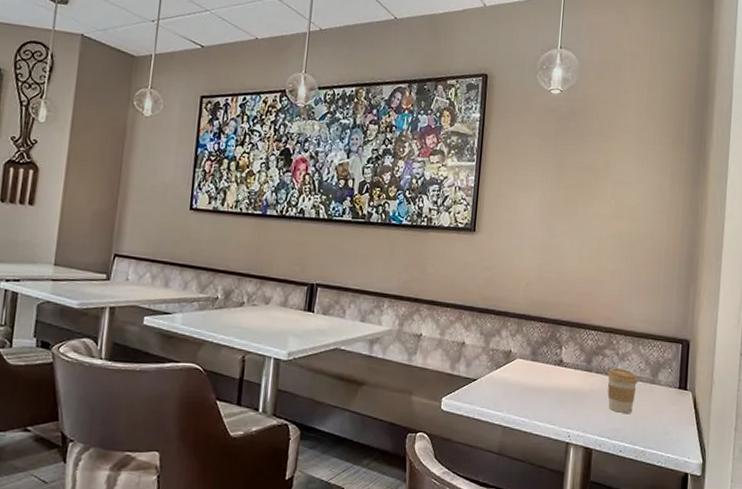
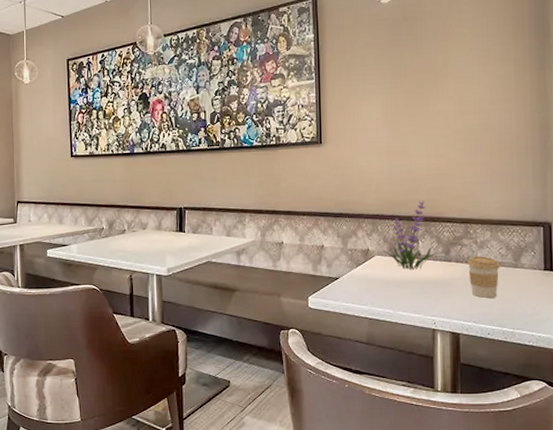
plant: none [526,304,580,377] -> present [384,201,438,270]

